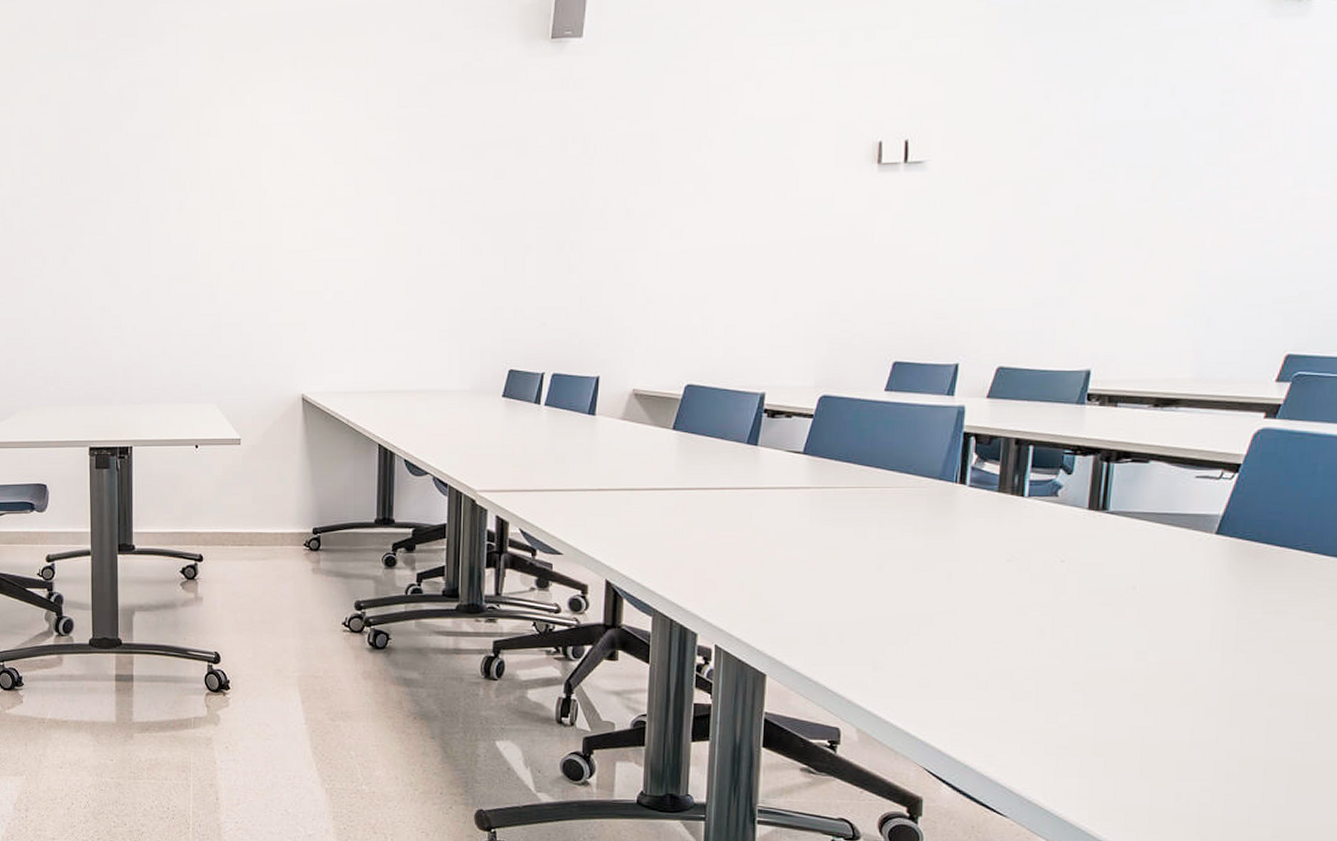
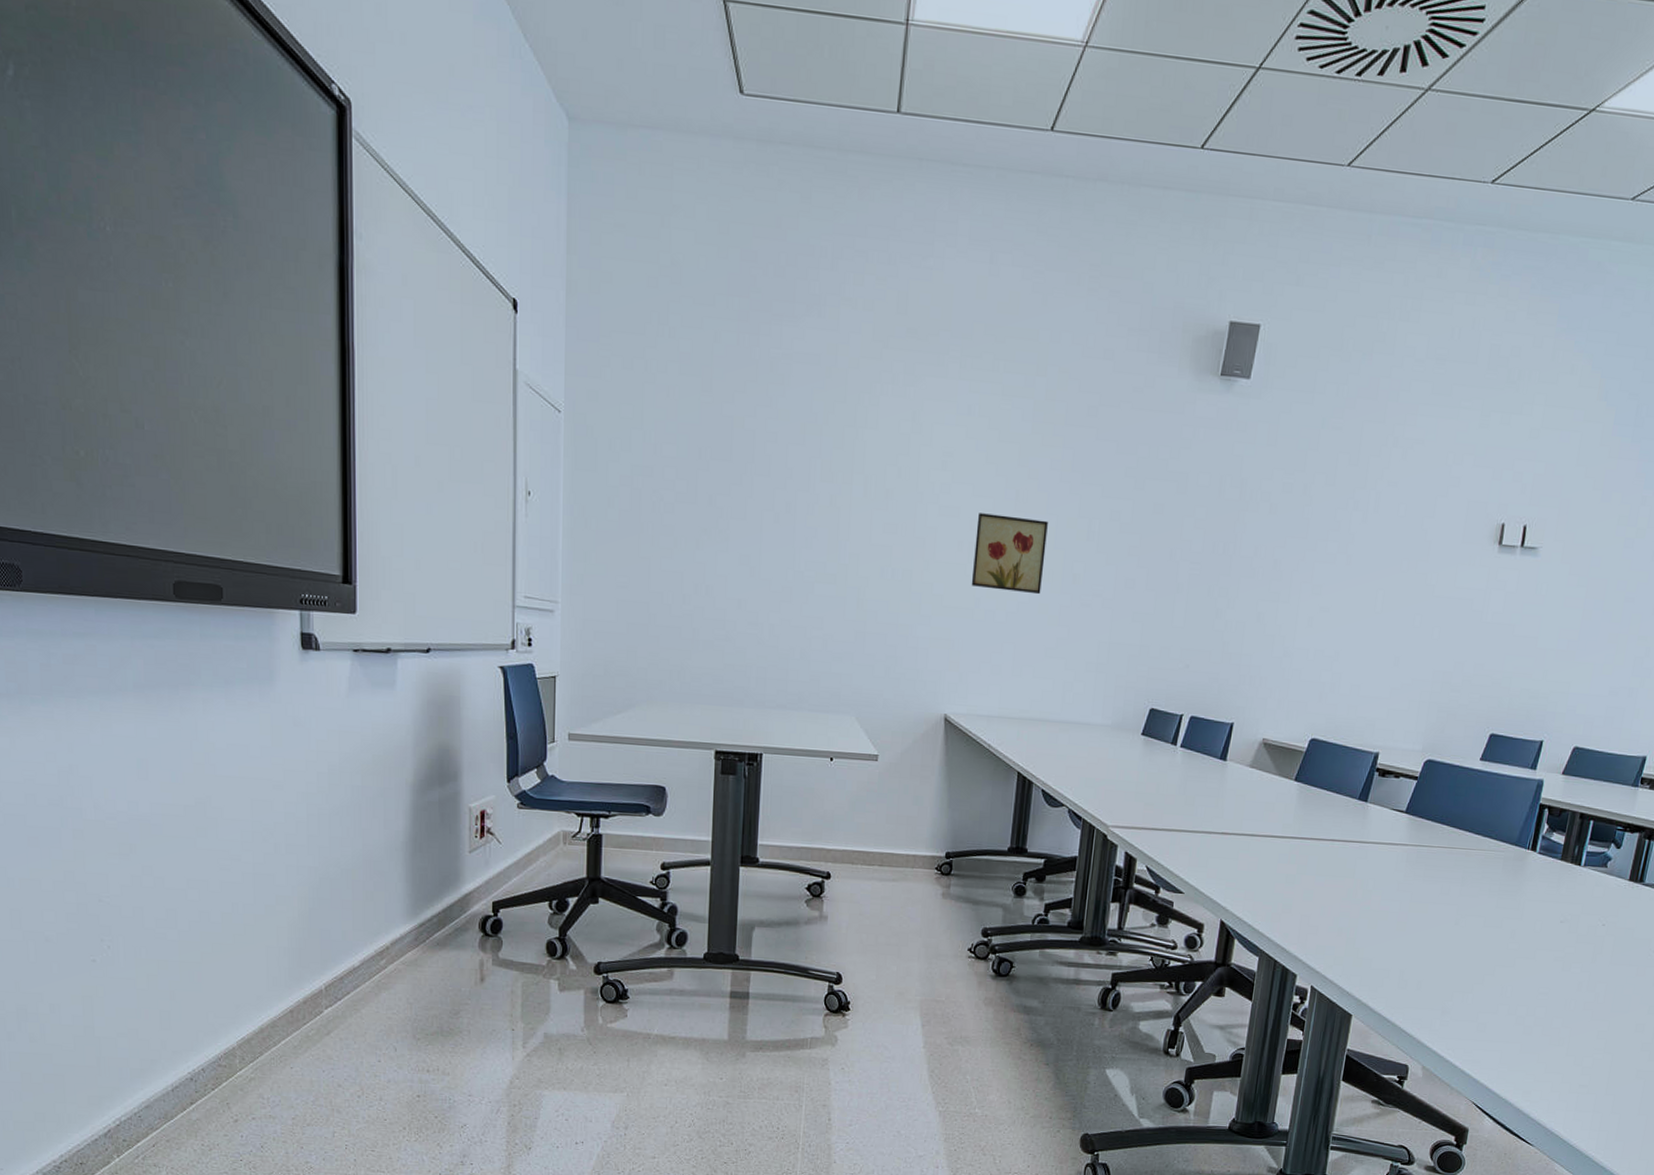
wall art: none [318,200,389,271] -> present [971,513,1048,595]

